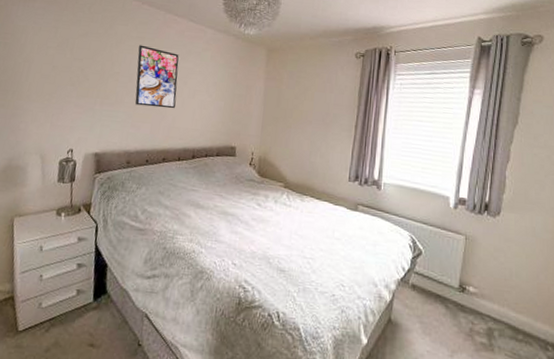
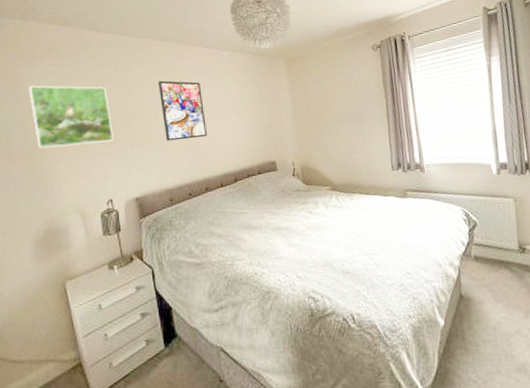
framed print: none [14,24,89,94] -> present [29,85,113,149]

